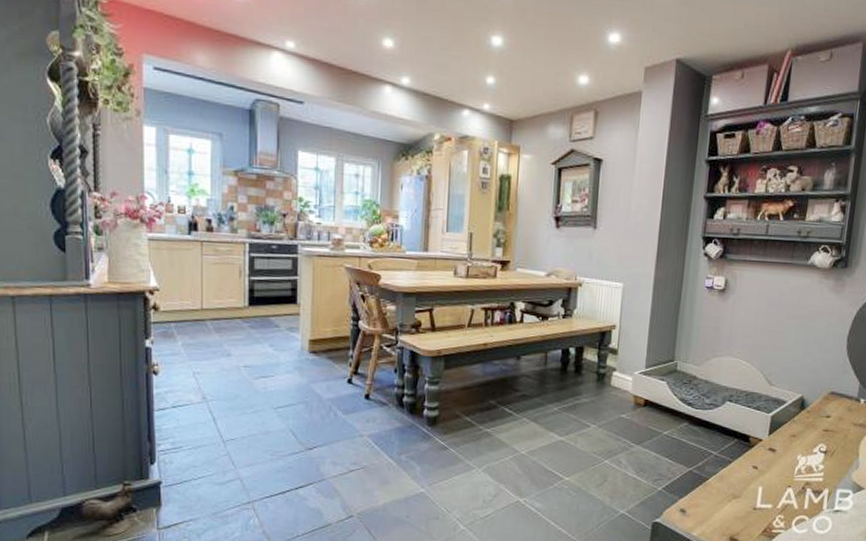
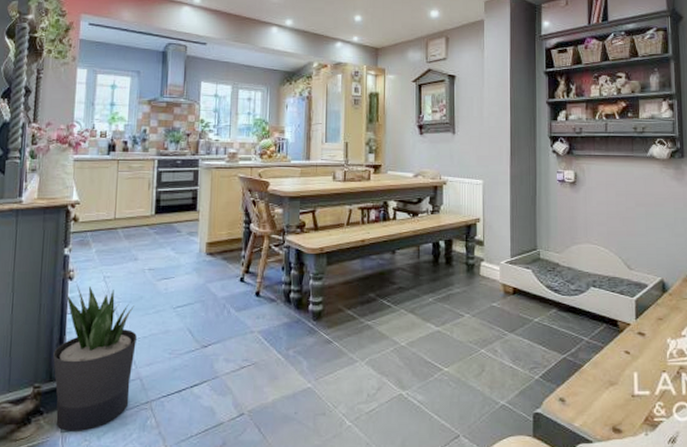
planter: none [142,379,234,530] -> present [53,284,137,433]

